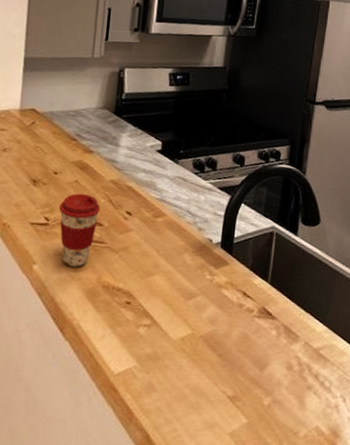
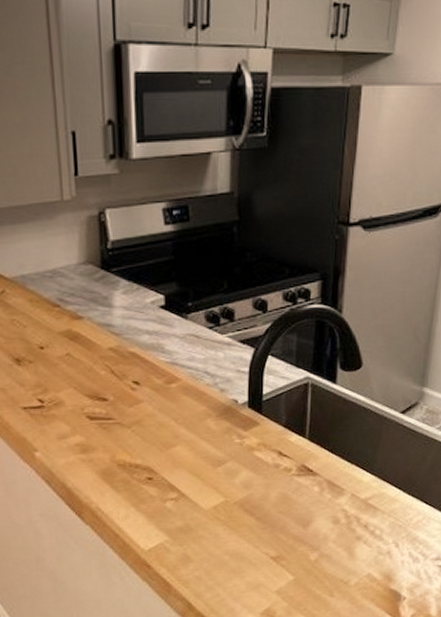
coffee cup: present [59,193,101,267] -> none [52,367,102,449]

